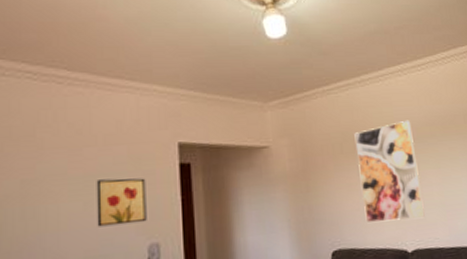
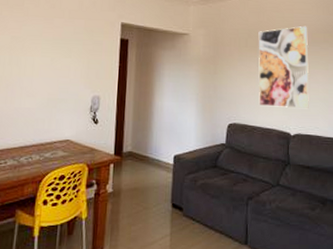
wall art: present [96,178,147,227] -> none [58,43,95,79]

